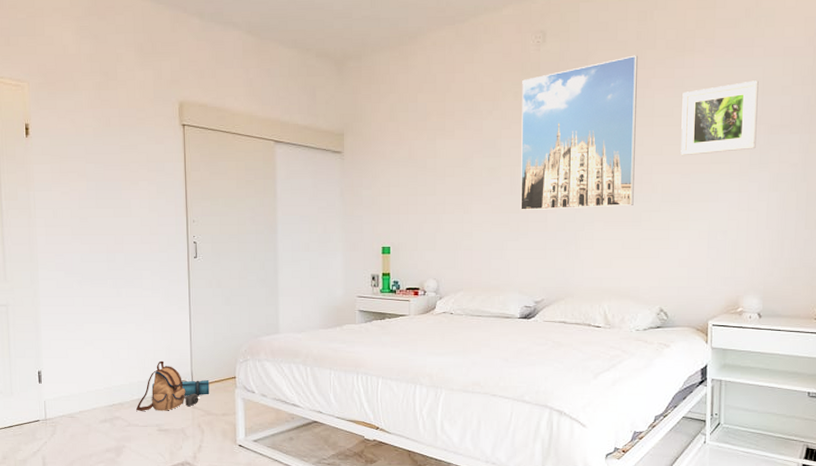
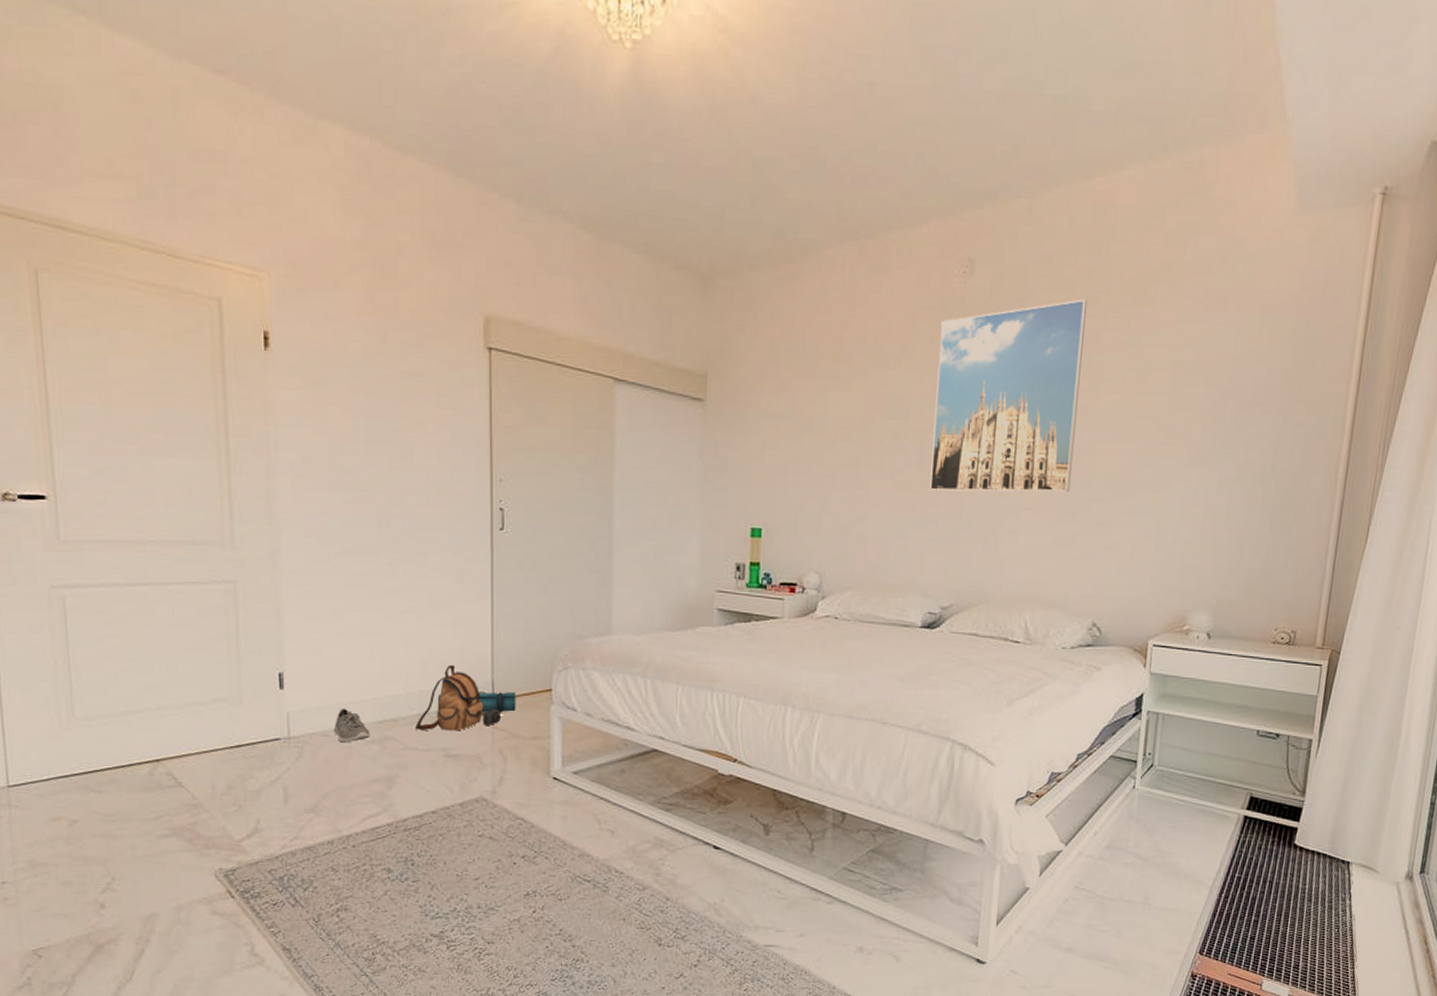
sneaker: none [77,396,104,422] -> present [333,708,370,743]
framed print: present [680,80,759,156] -> none [1130,343,1230,433]

